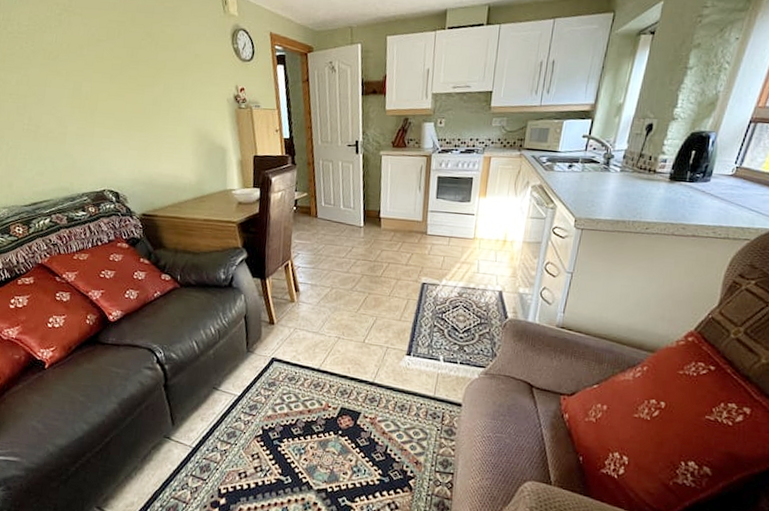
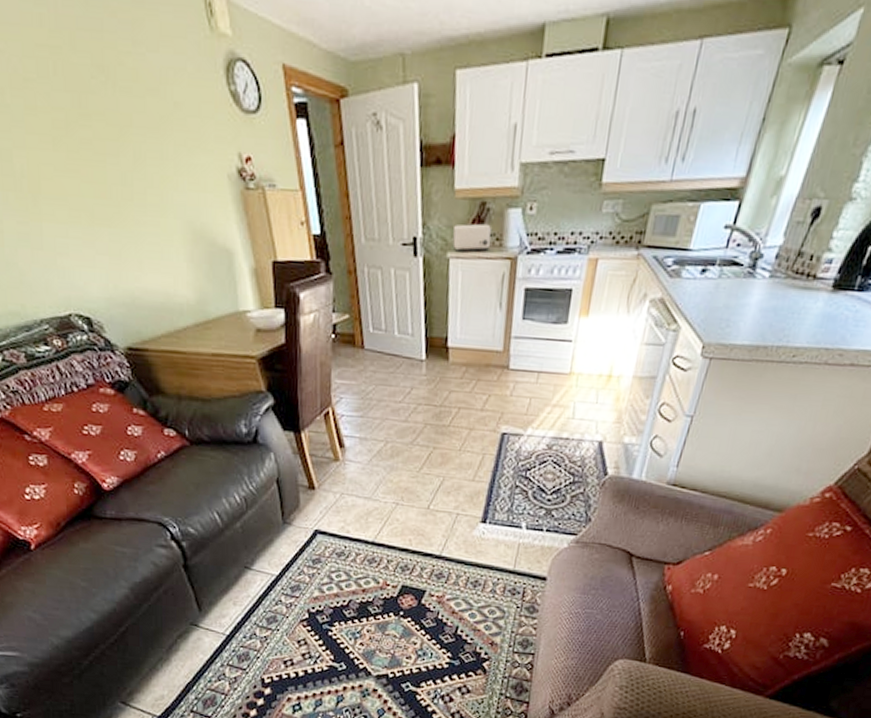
toaster: none [384,132,413,151] -> present [452,223,492,252]

